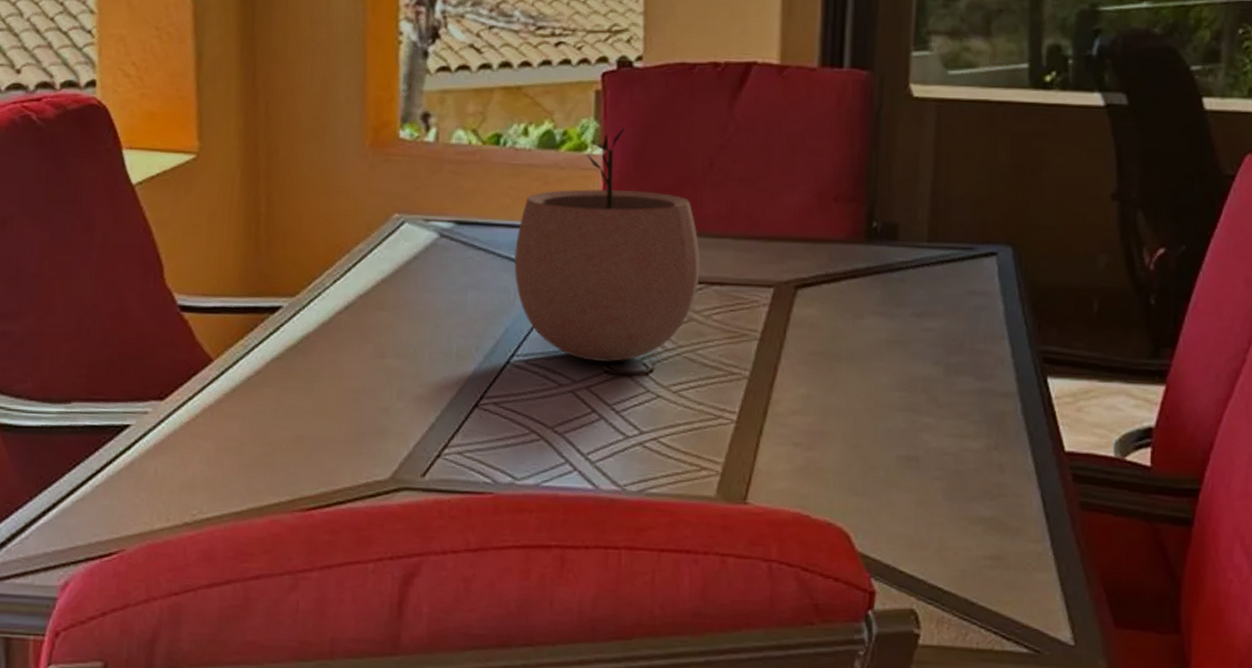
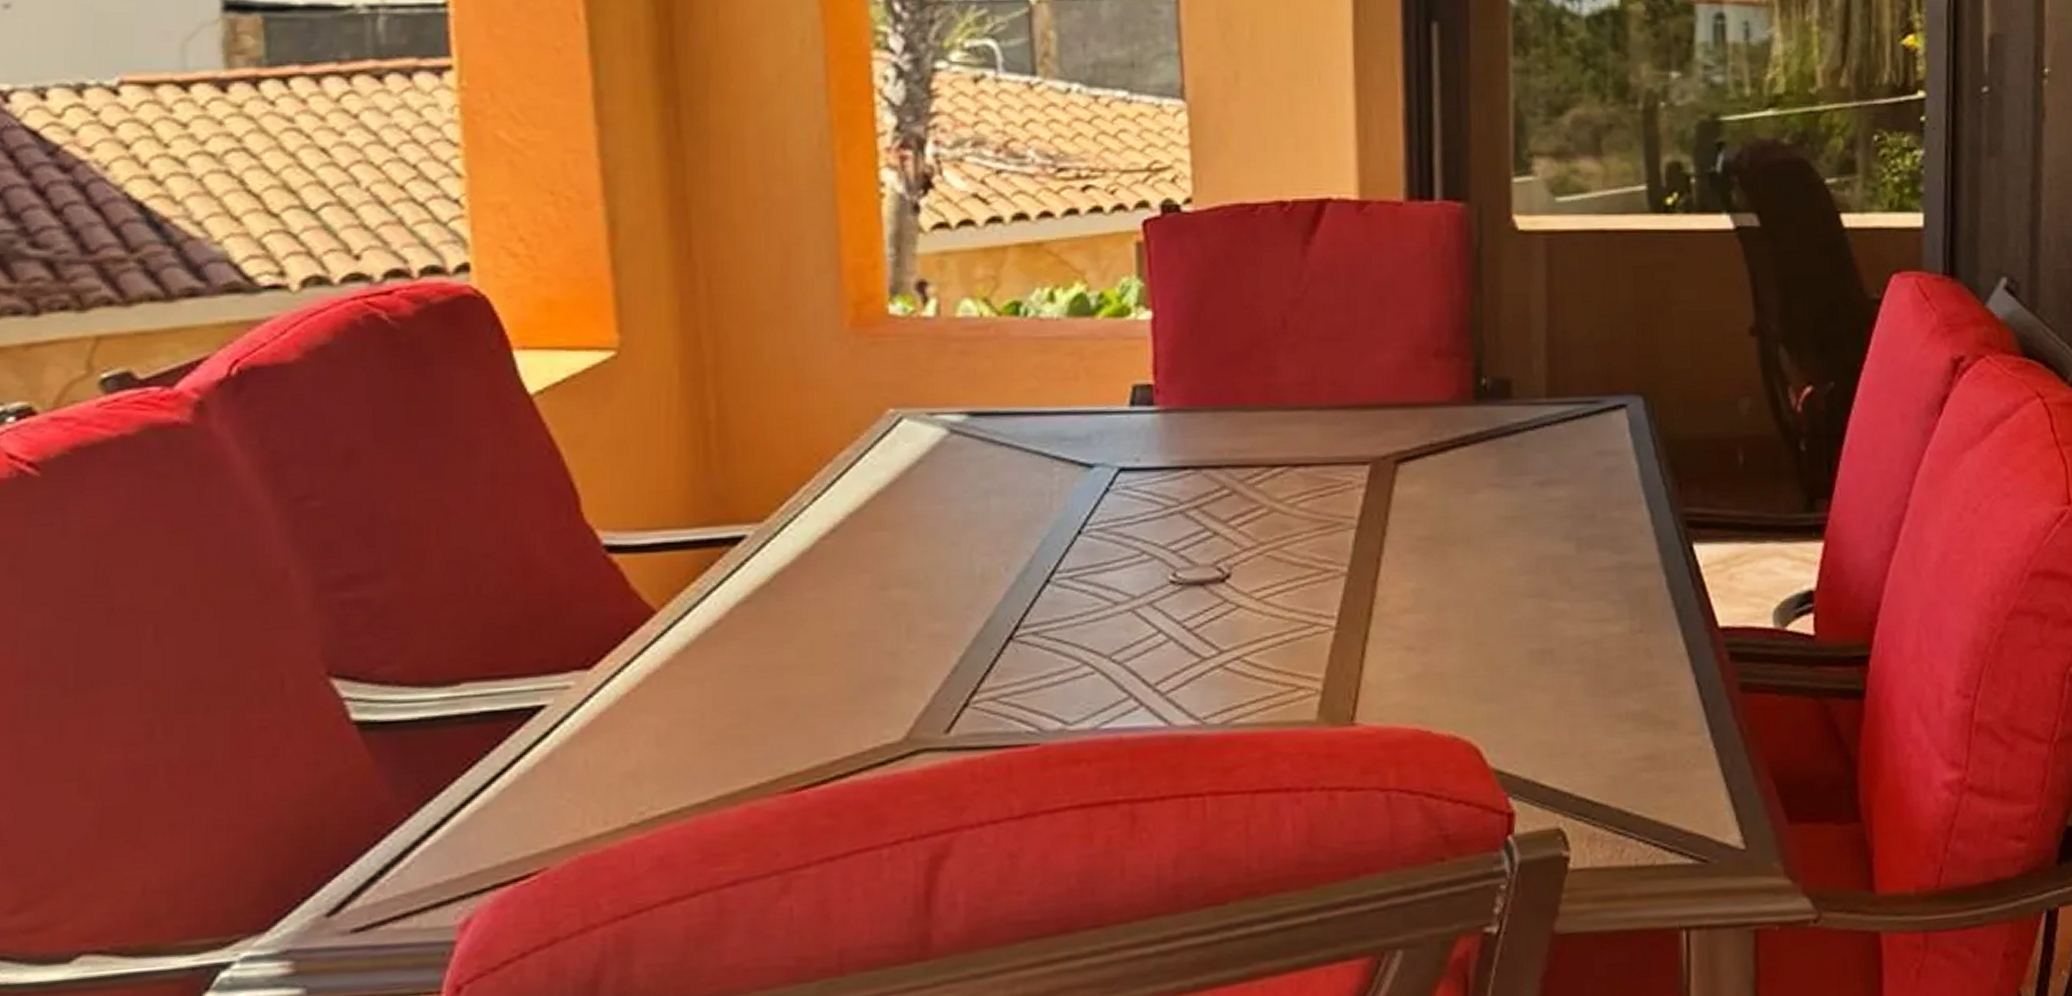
plant pot: present [513,127,701,363] -> none [1046,284,1280,572]

